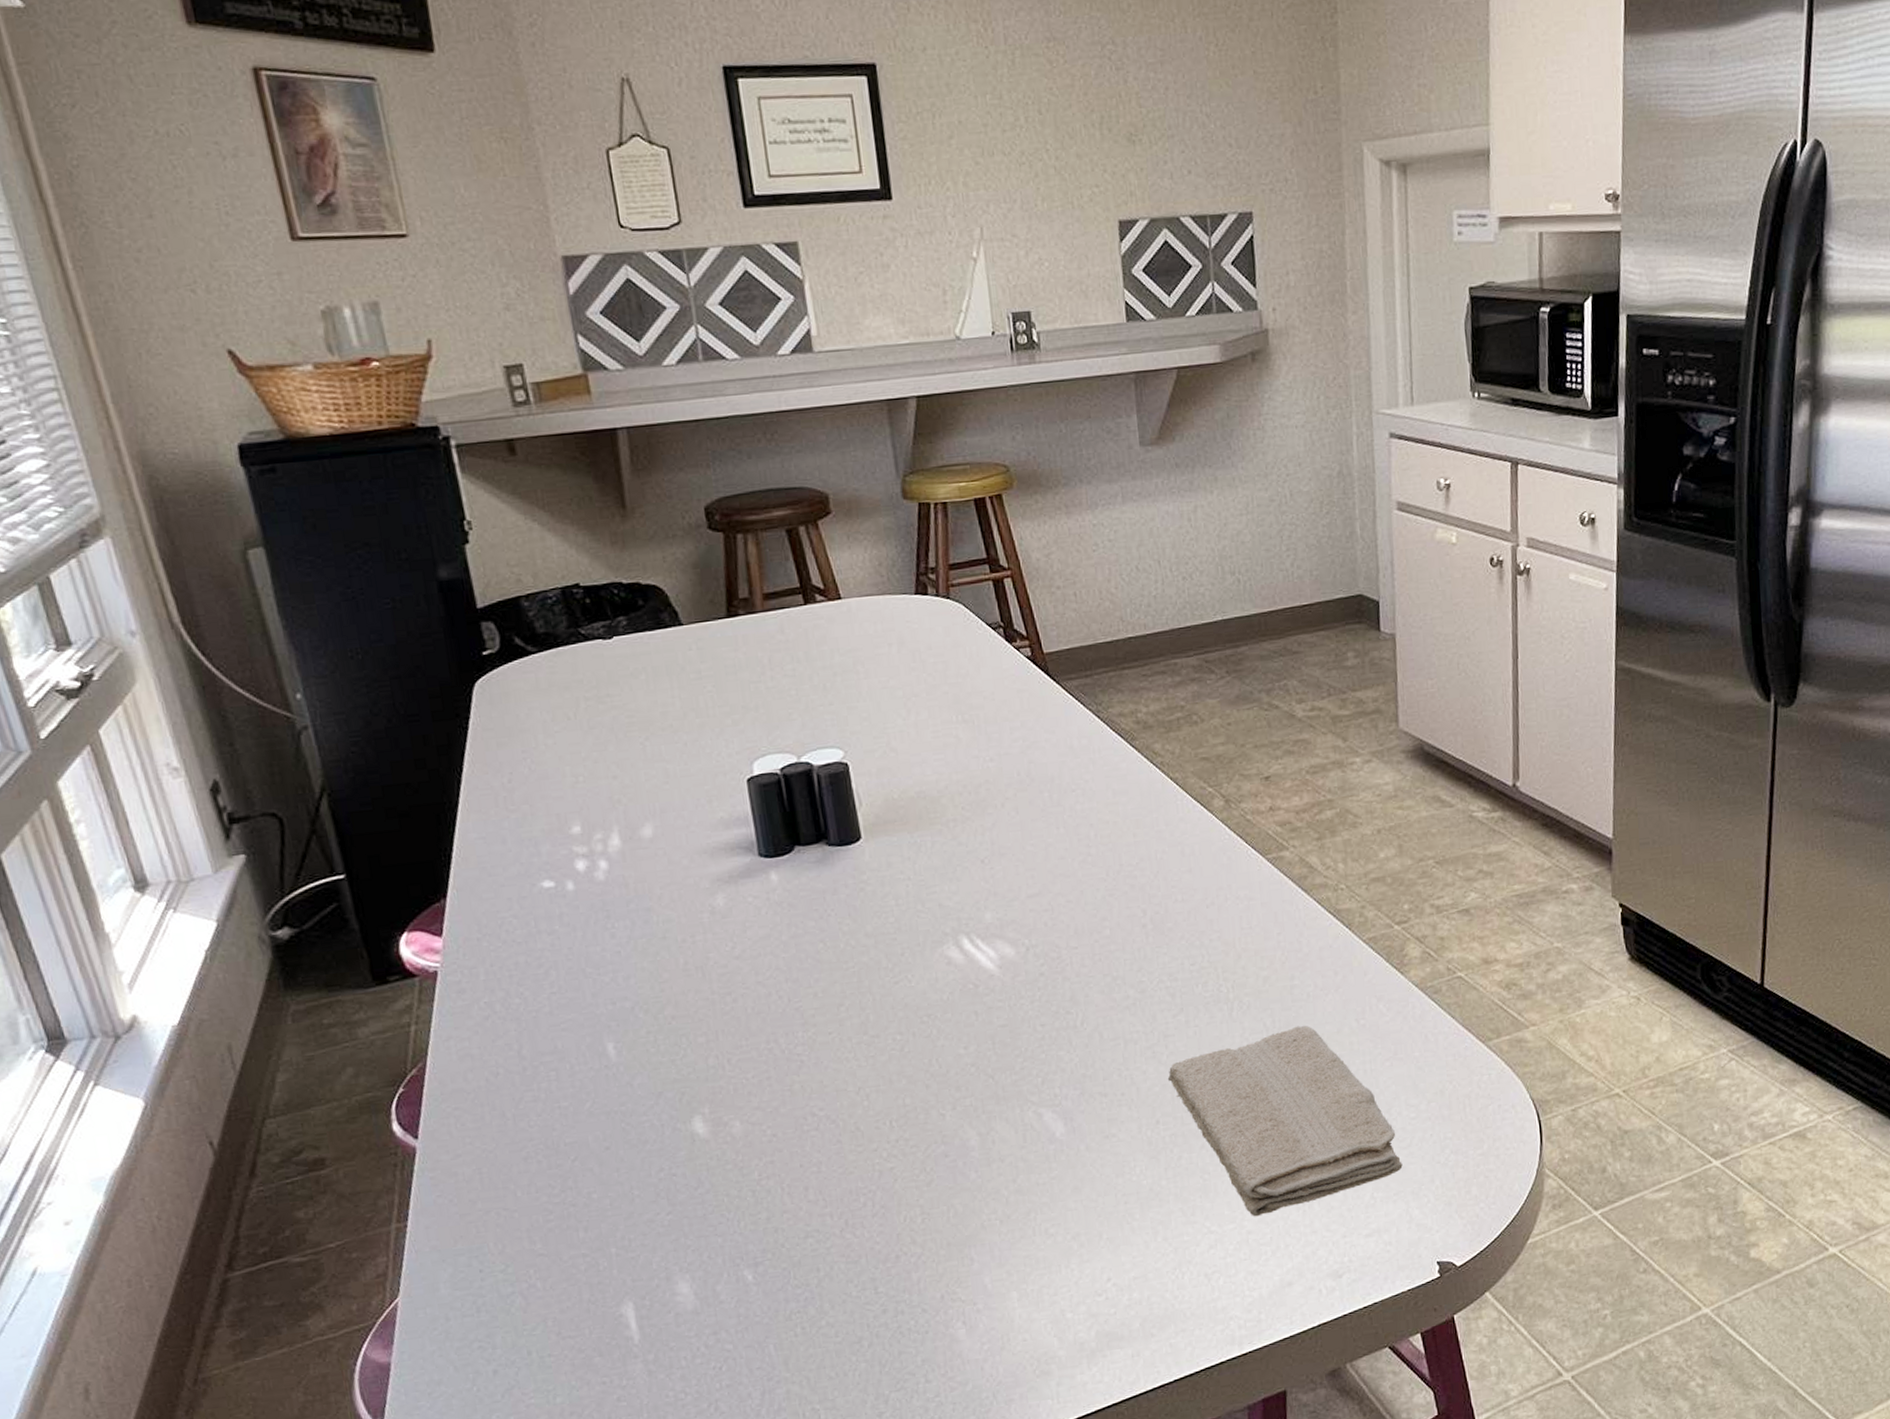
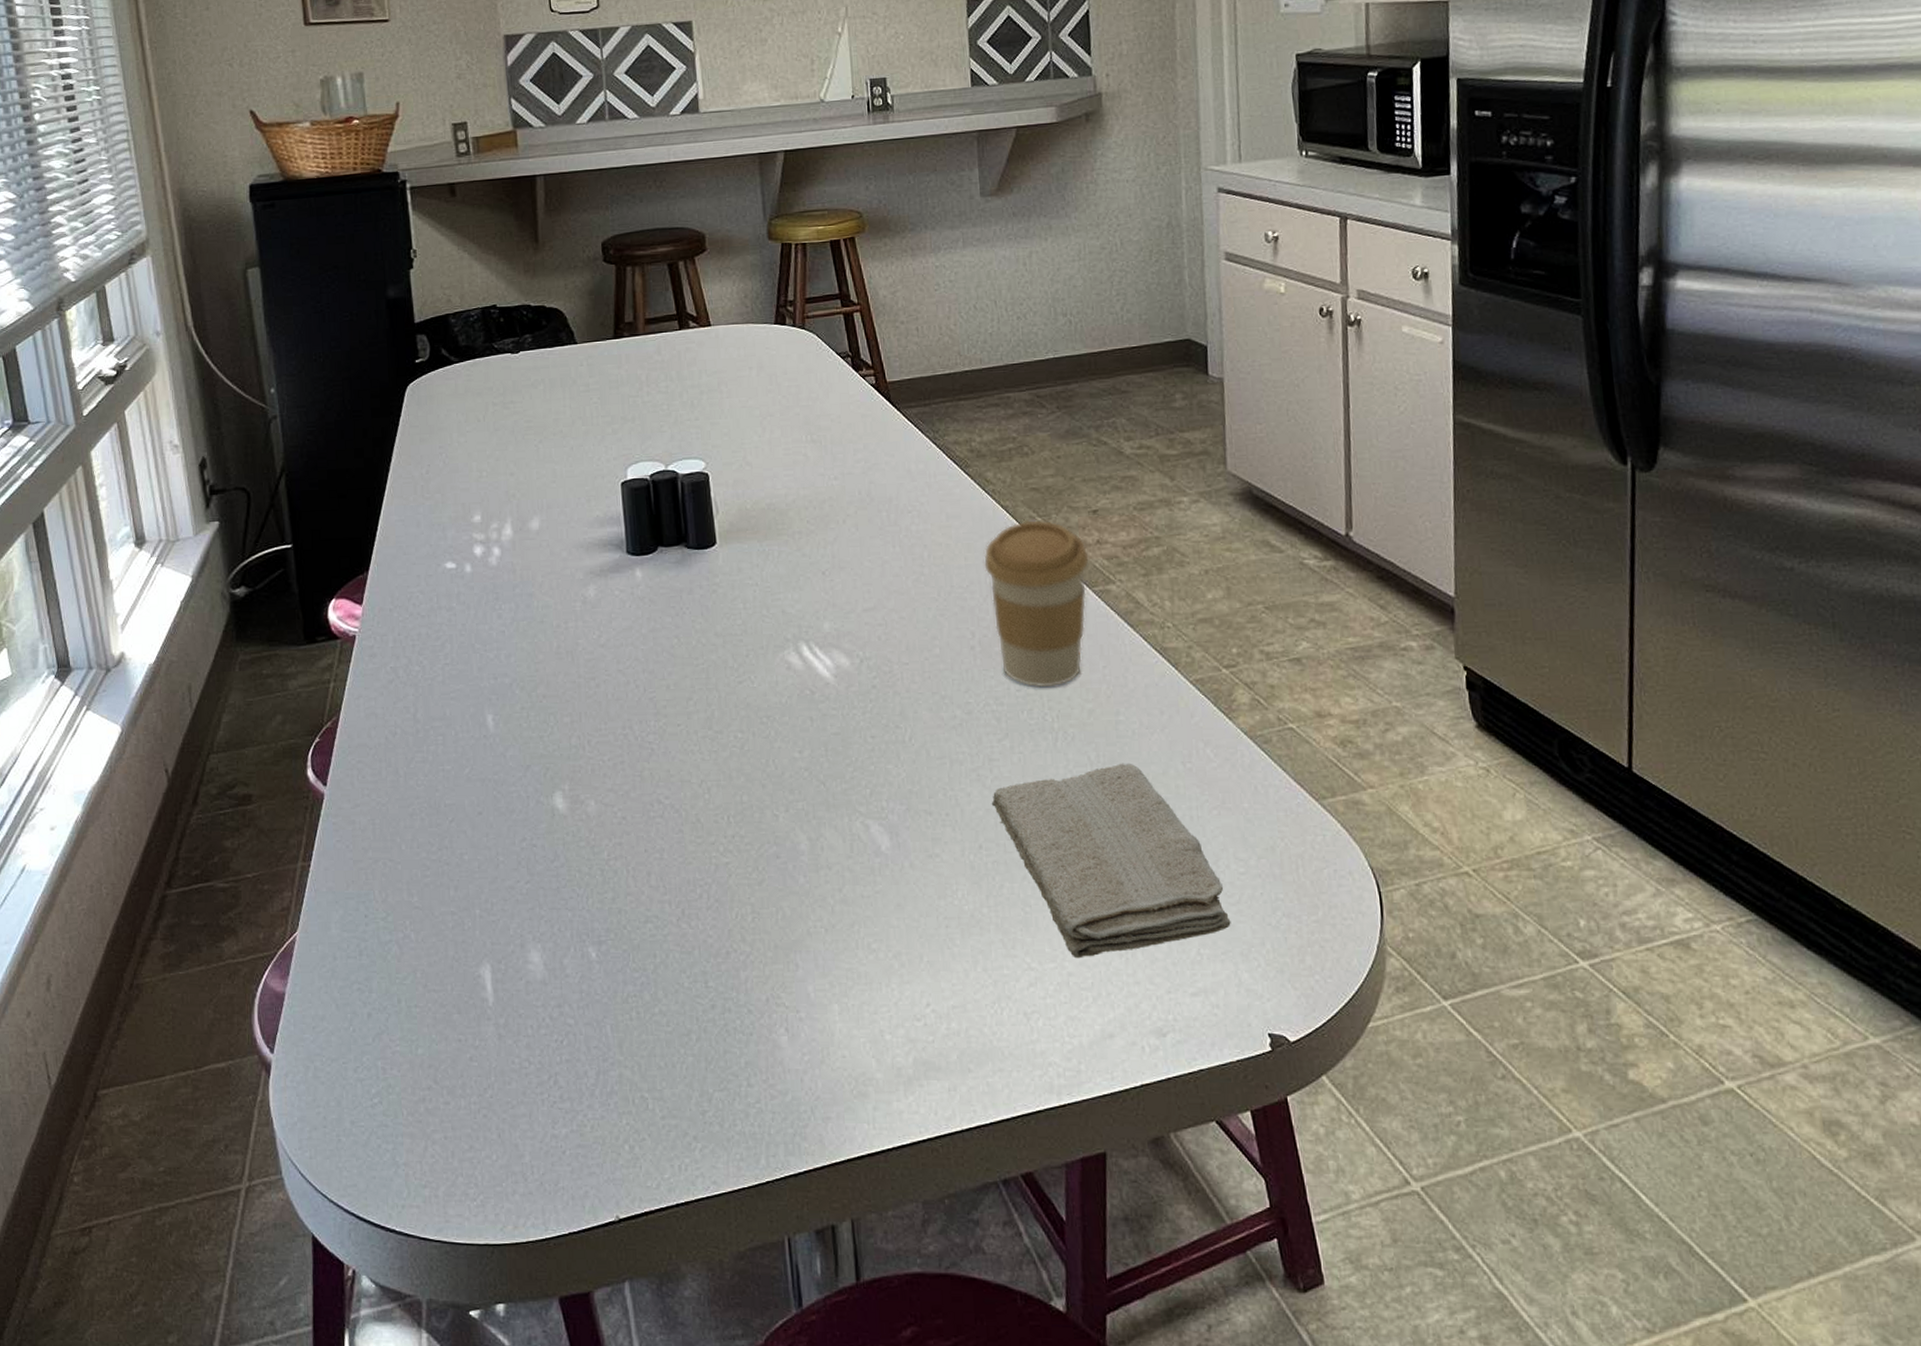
coffee cup: none [1153,790,1262,960] -> present [984,520,1089,688]

